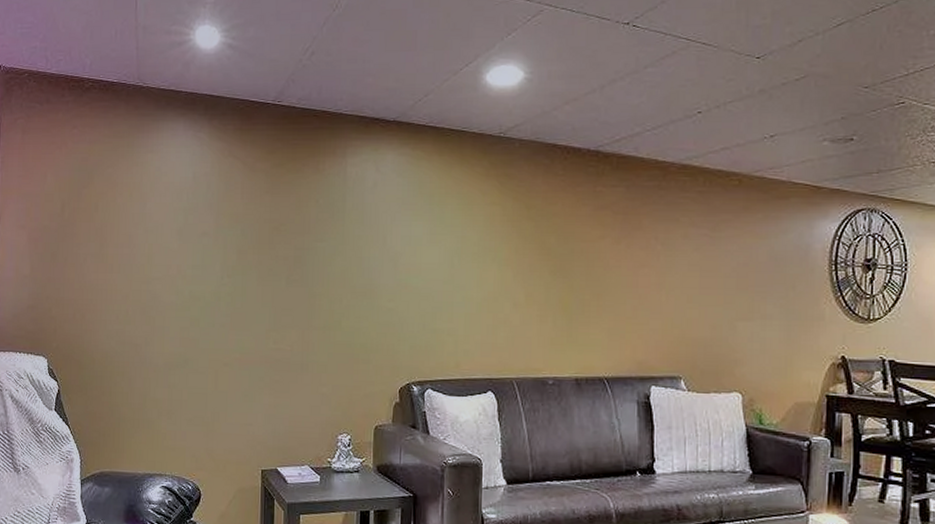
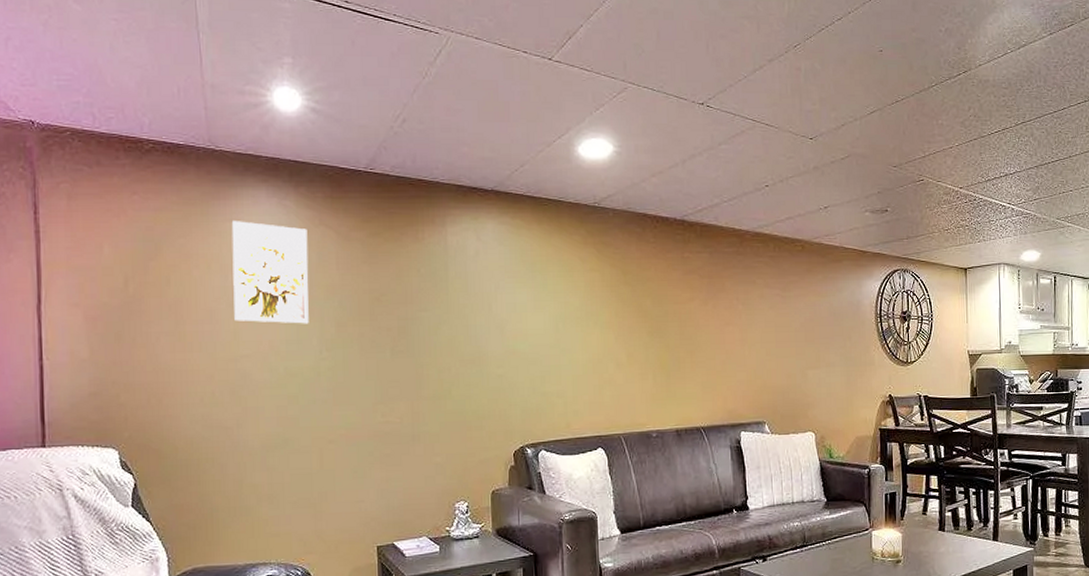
wall art: none [149,152,217,251] -> present [231,221,309,324]

